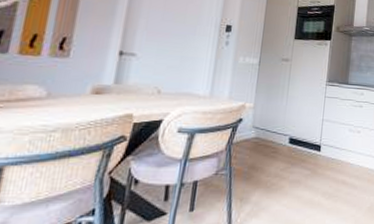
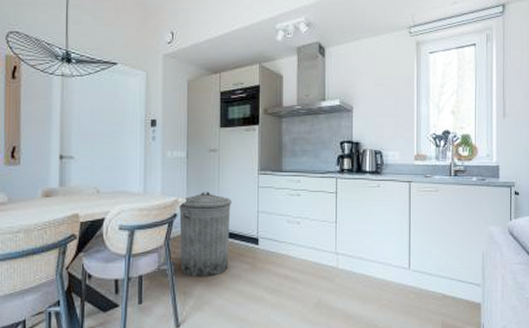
trash can: none [240,98,299,183] -> present [178,191,233,277]

